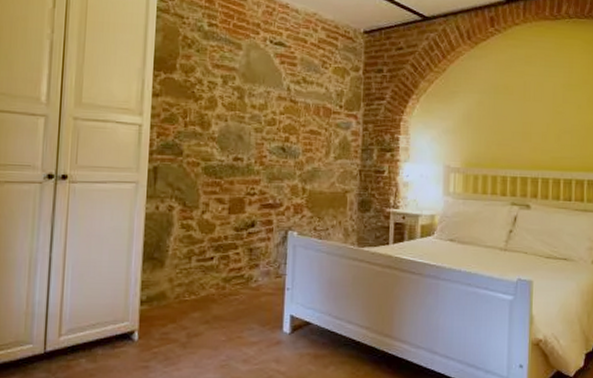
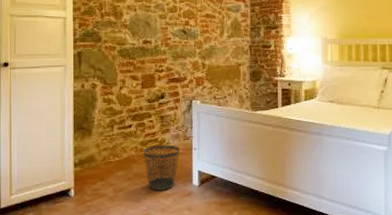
wastebasket: none [226,283,270,337] -> present [144,145,180,191]

